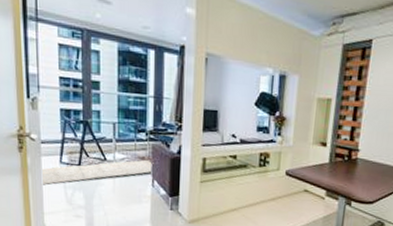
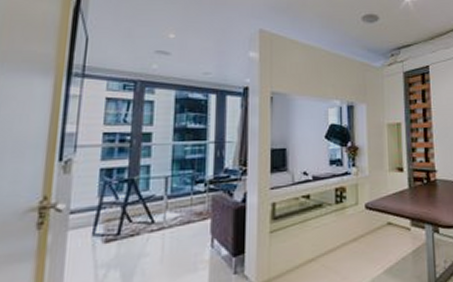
rug: present [40,159,154,185] -> none [61,214,214,270]

